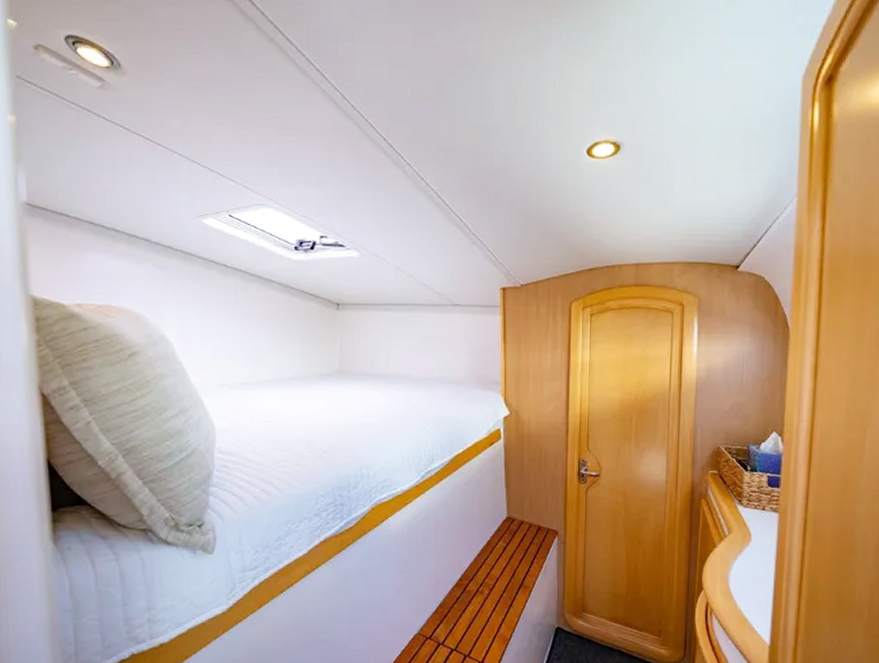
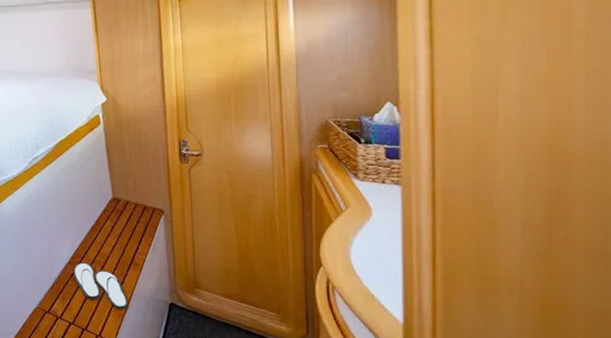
slippers: none [460,585,514,635] -> present [73,262,128,310]

